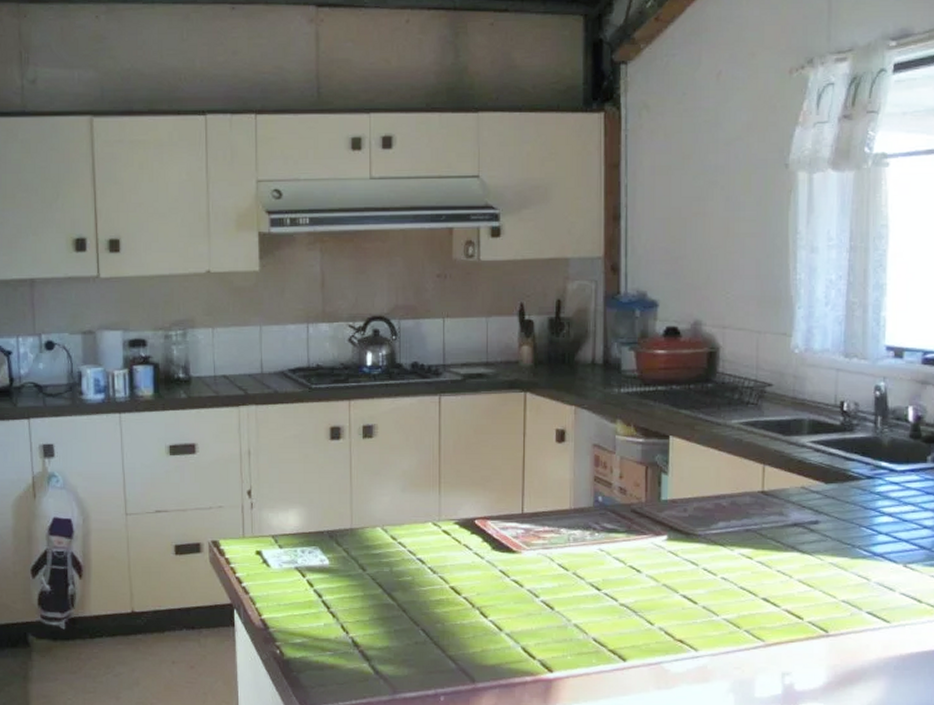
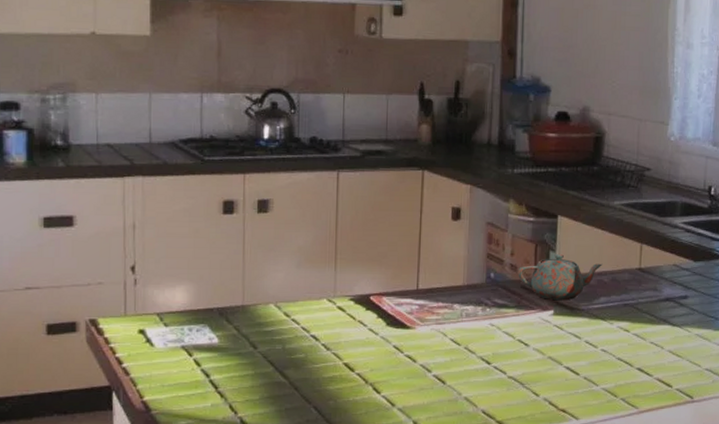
teapot: none [627,477,720,526] -> present [517,254,603,301]

